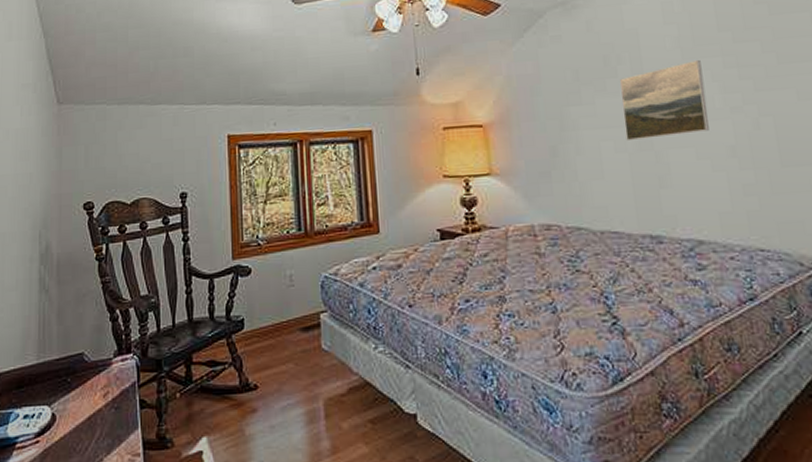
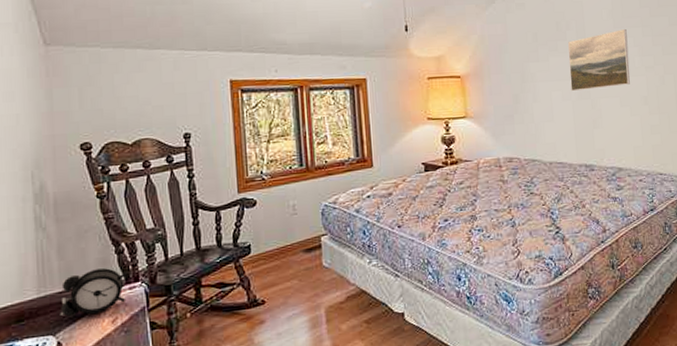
alarm clock: none [56,336,120,387] -> present [60,268,127,316]

